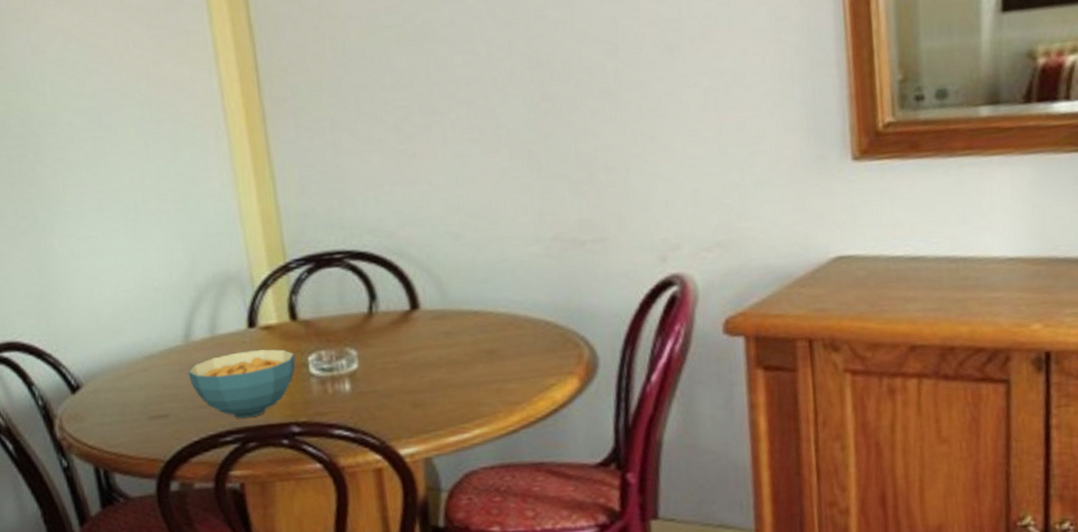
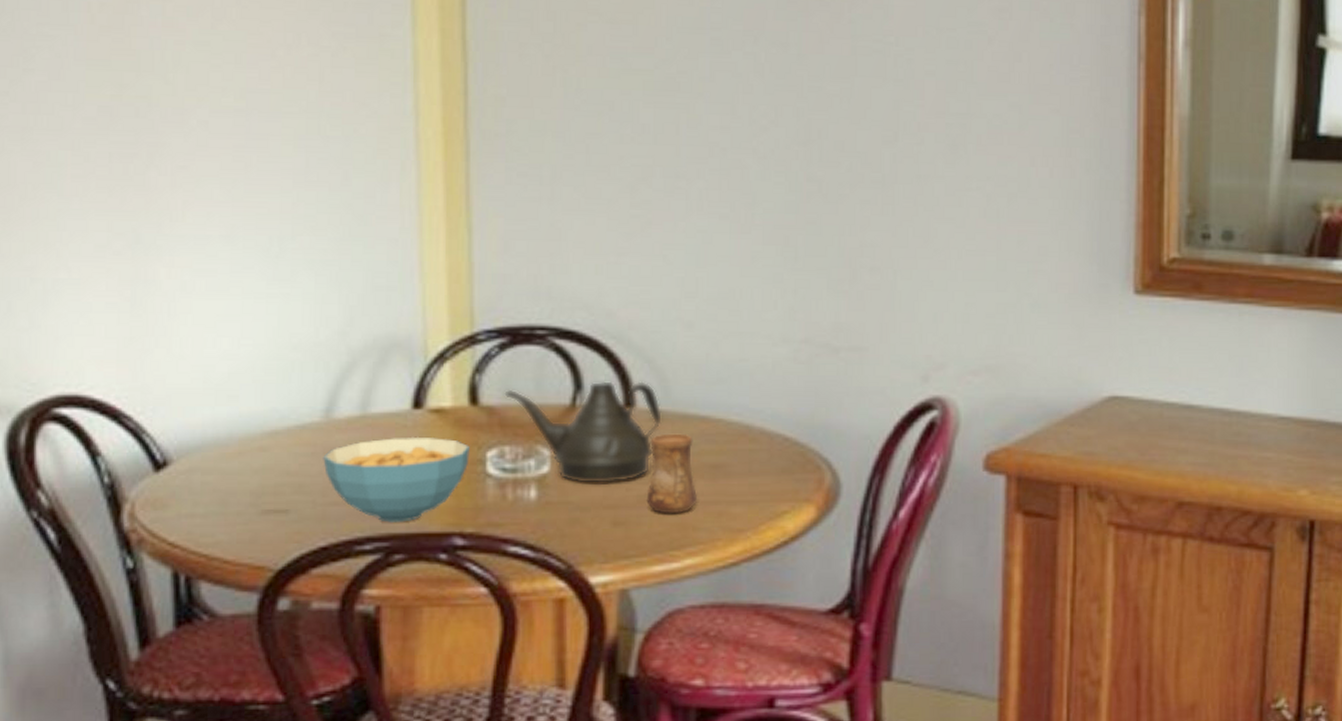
teapot: none [316,287,443,376] -> present [504,381,663,485]
cup: none [435,327,478,395] -> present [646,433,697,514]

